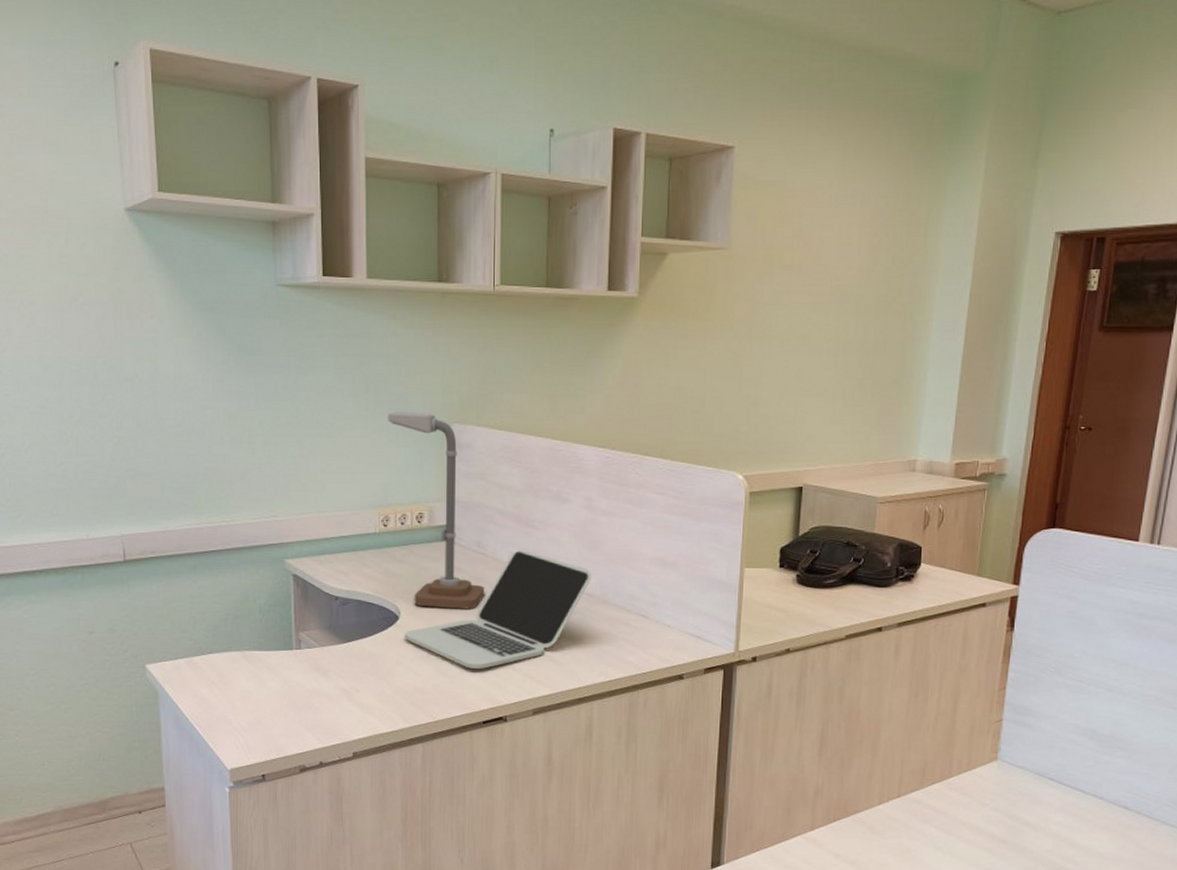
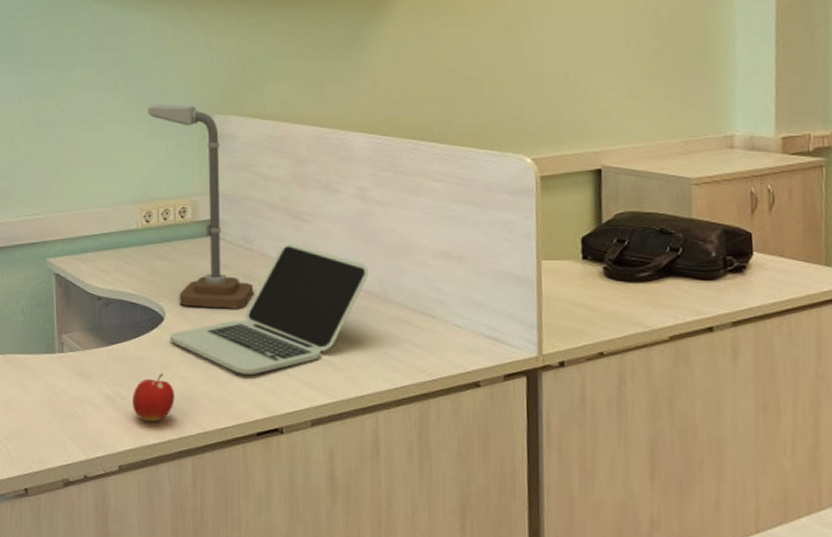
fruit: none [367,668,407,713] -> present [132,373,175,422]

